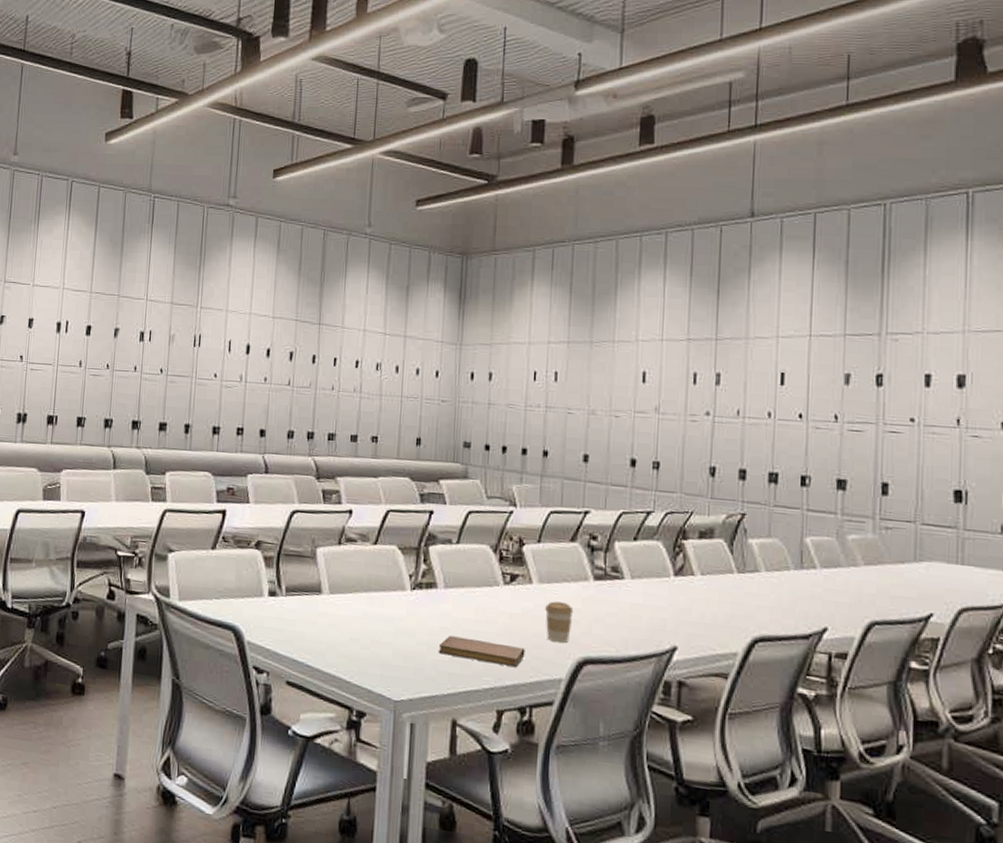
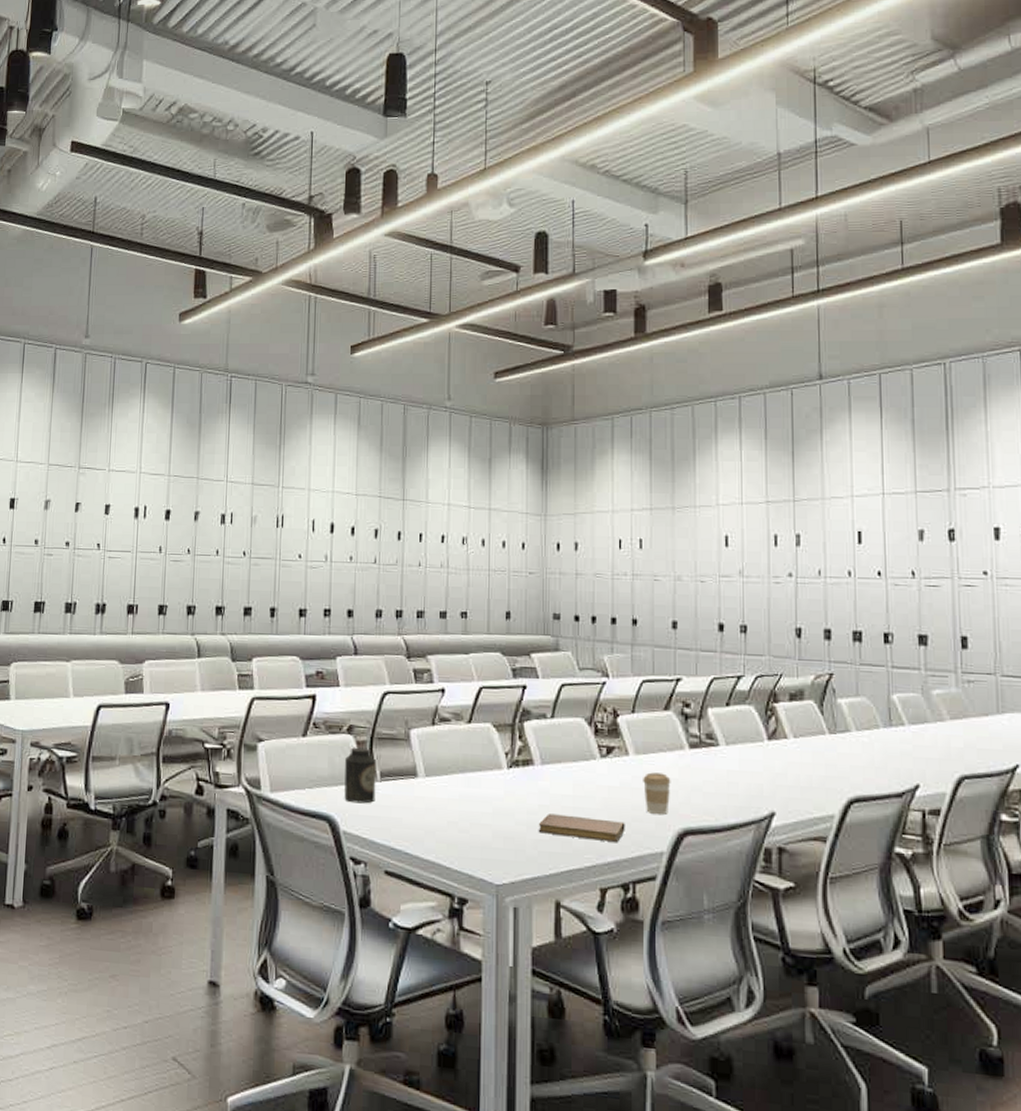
canister: none [250,562,283,617] -> present [344,747,377,804]

